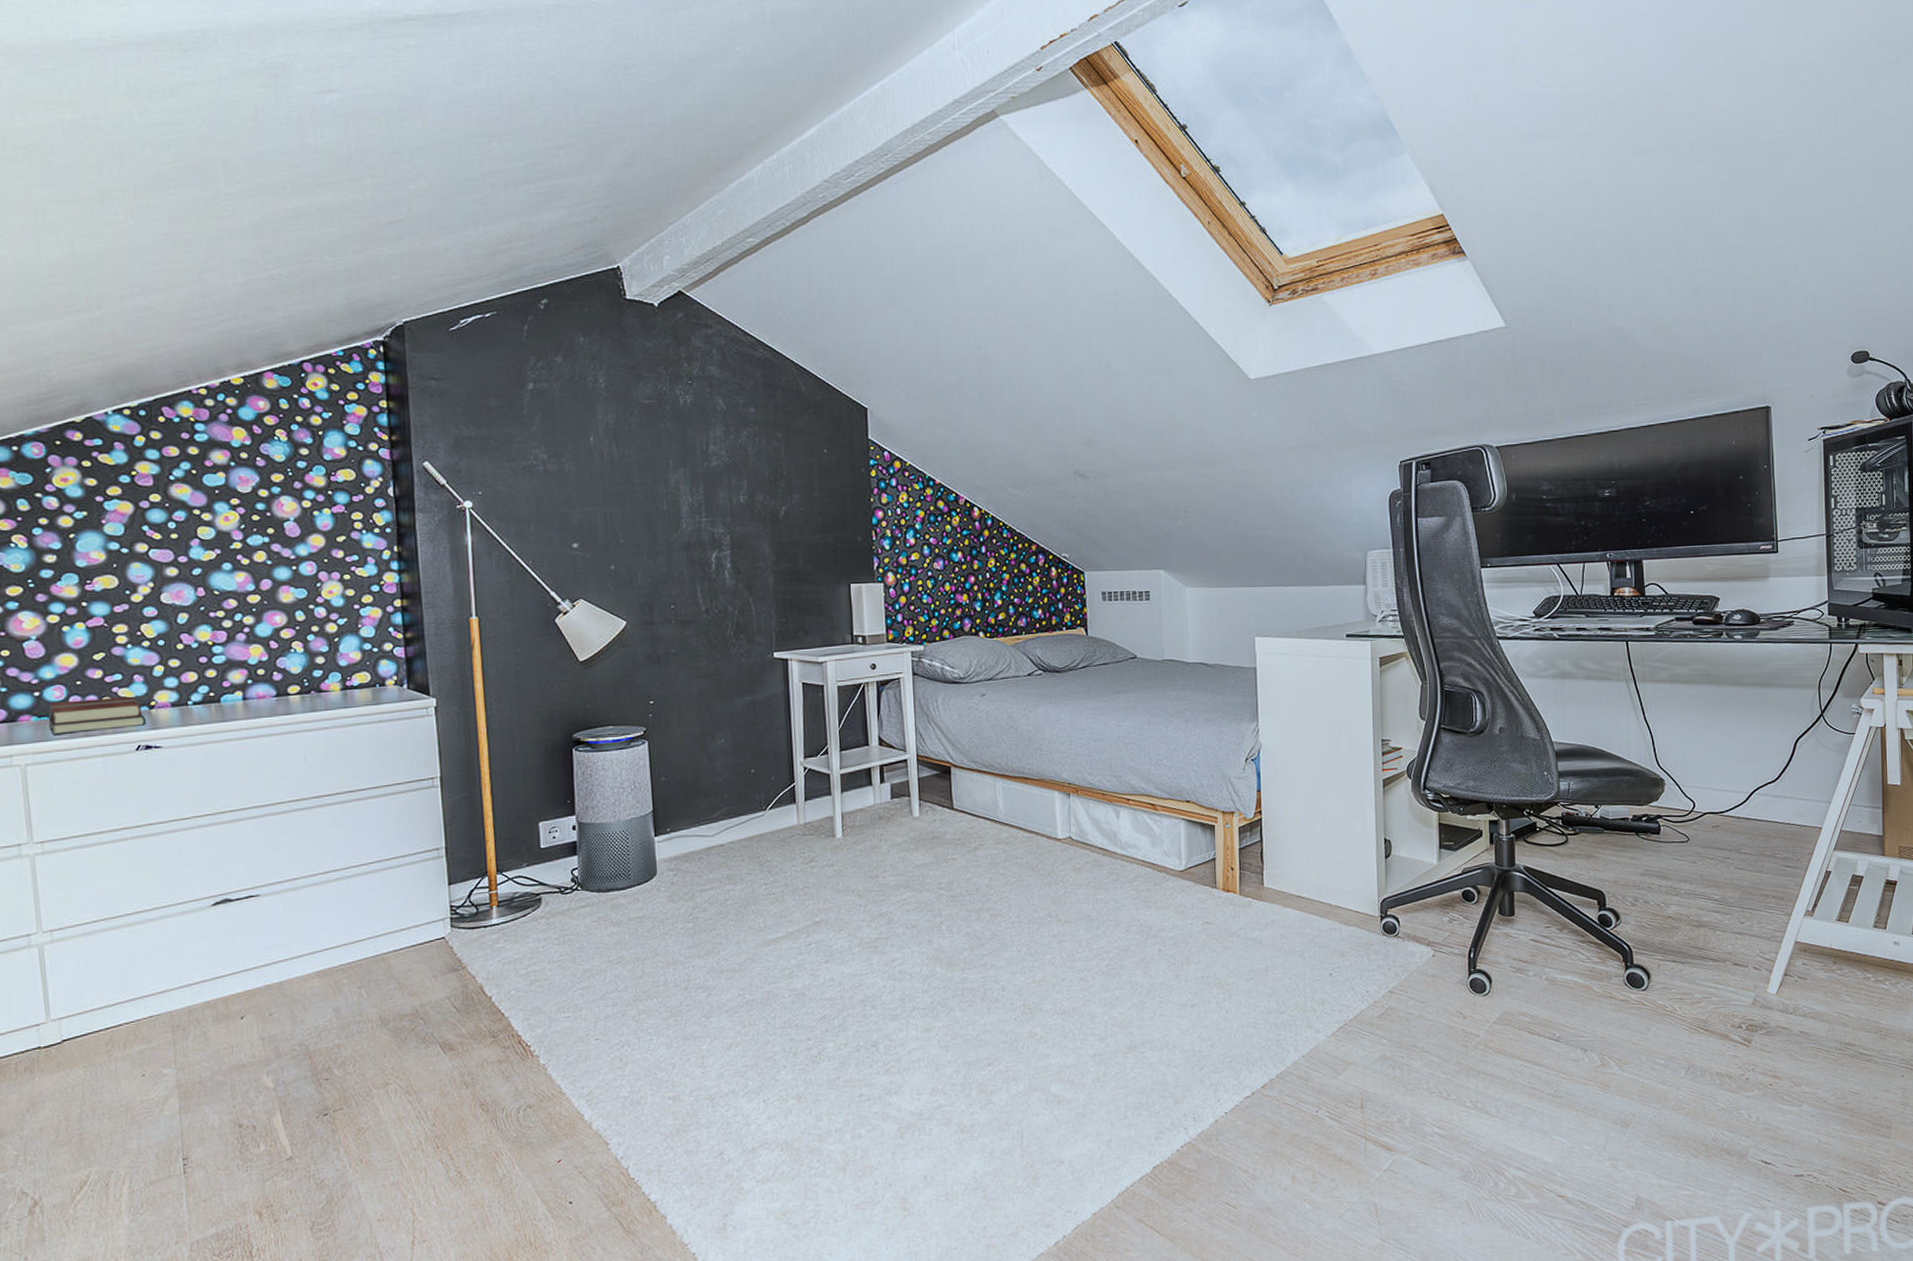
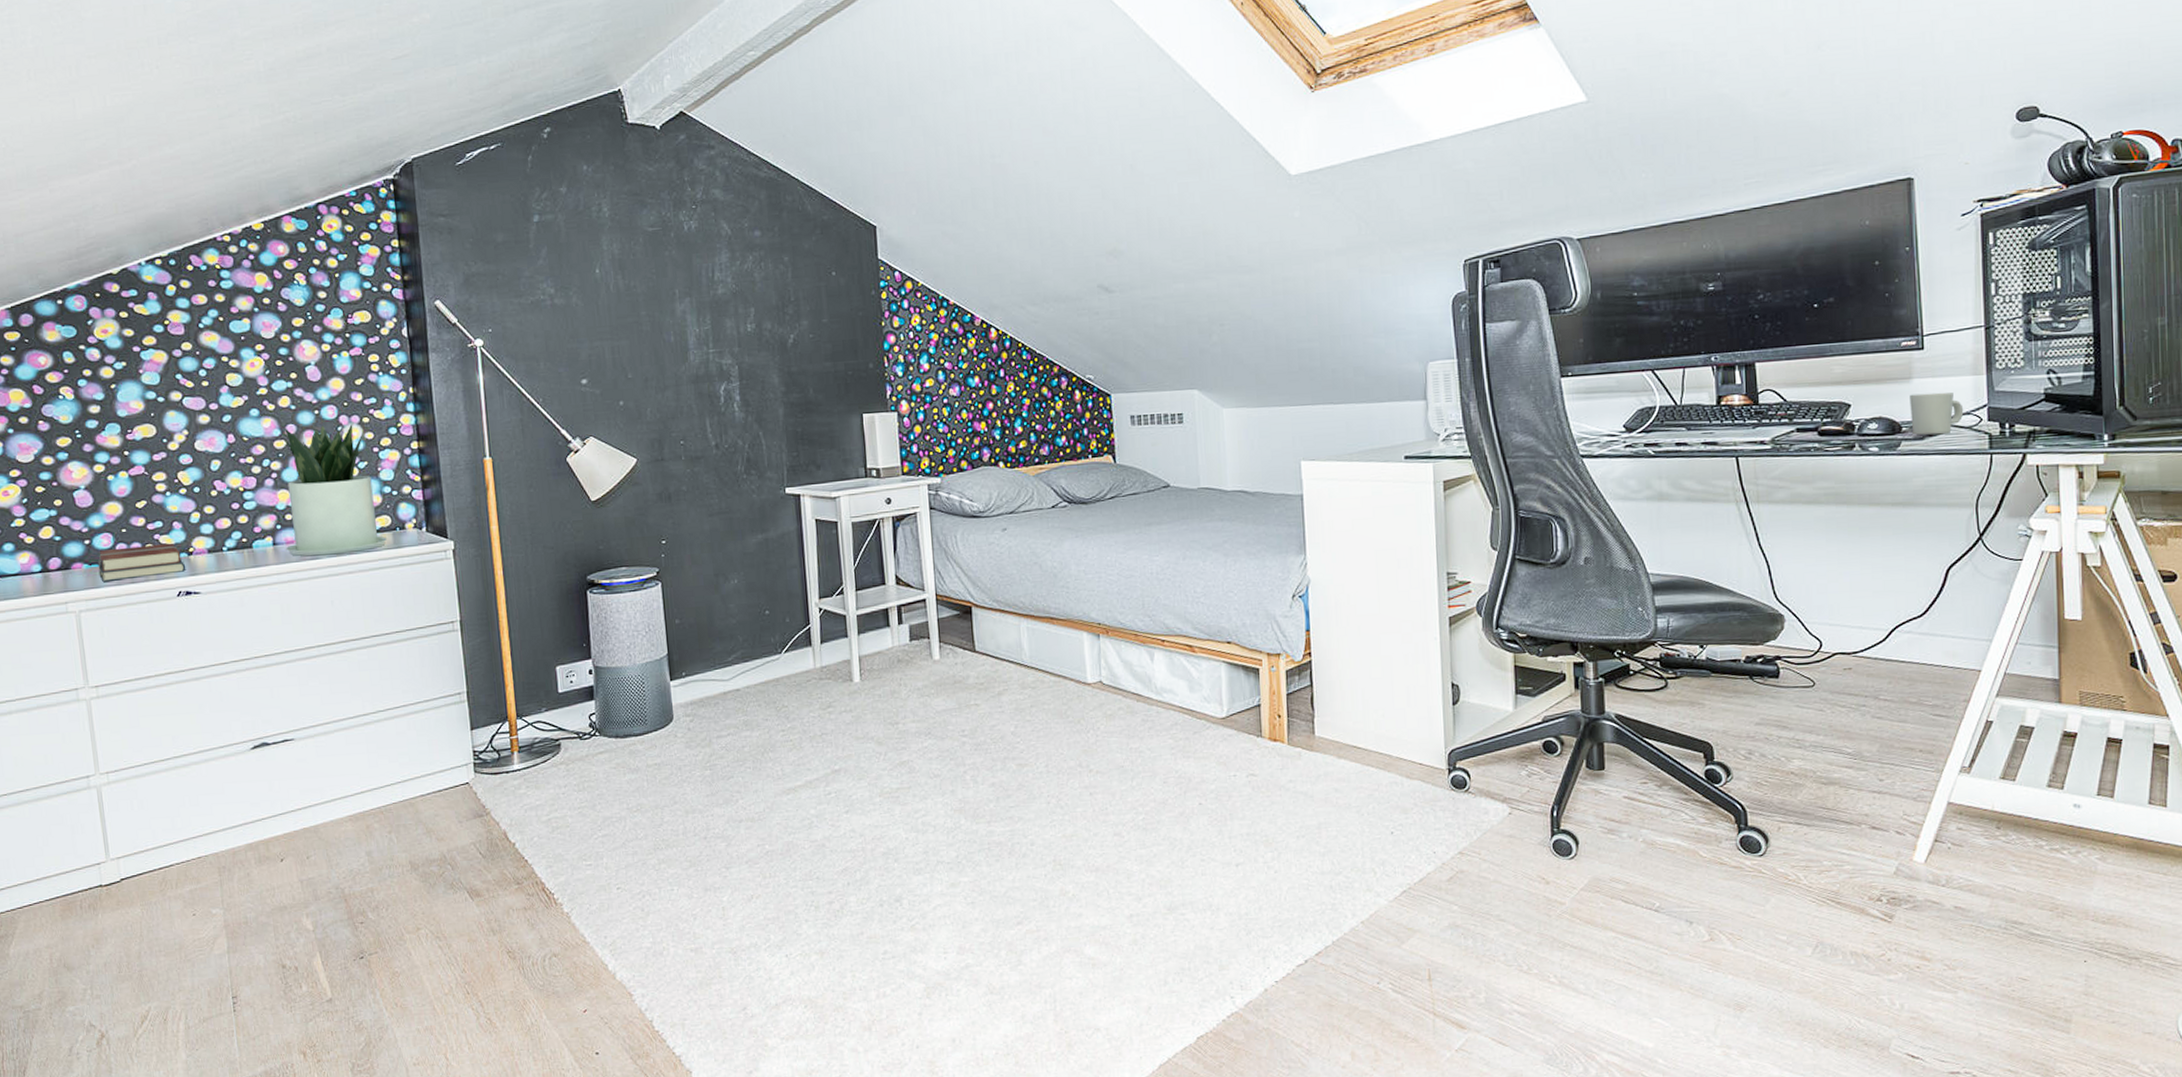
planter: none [256,580,367,712] -> present [284,424,388,557]
mug: none [1767,589,1809,626] -> present [1910,391,1964,436]

